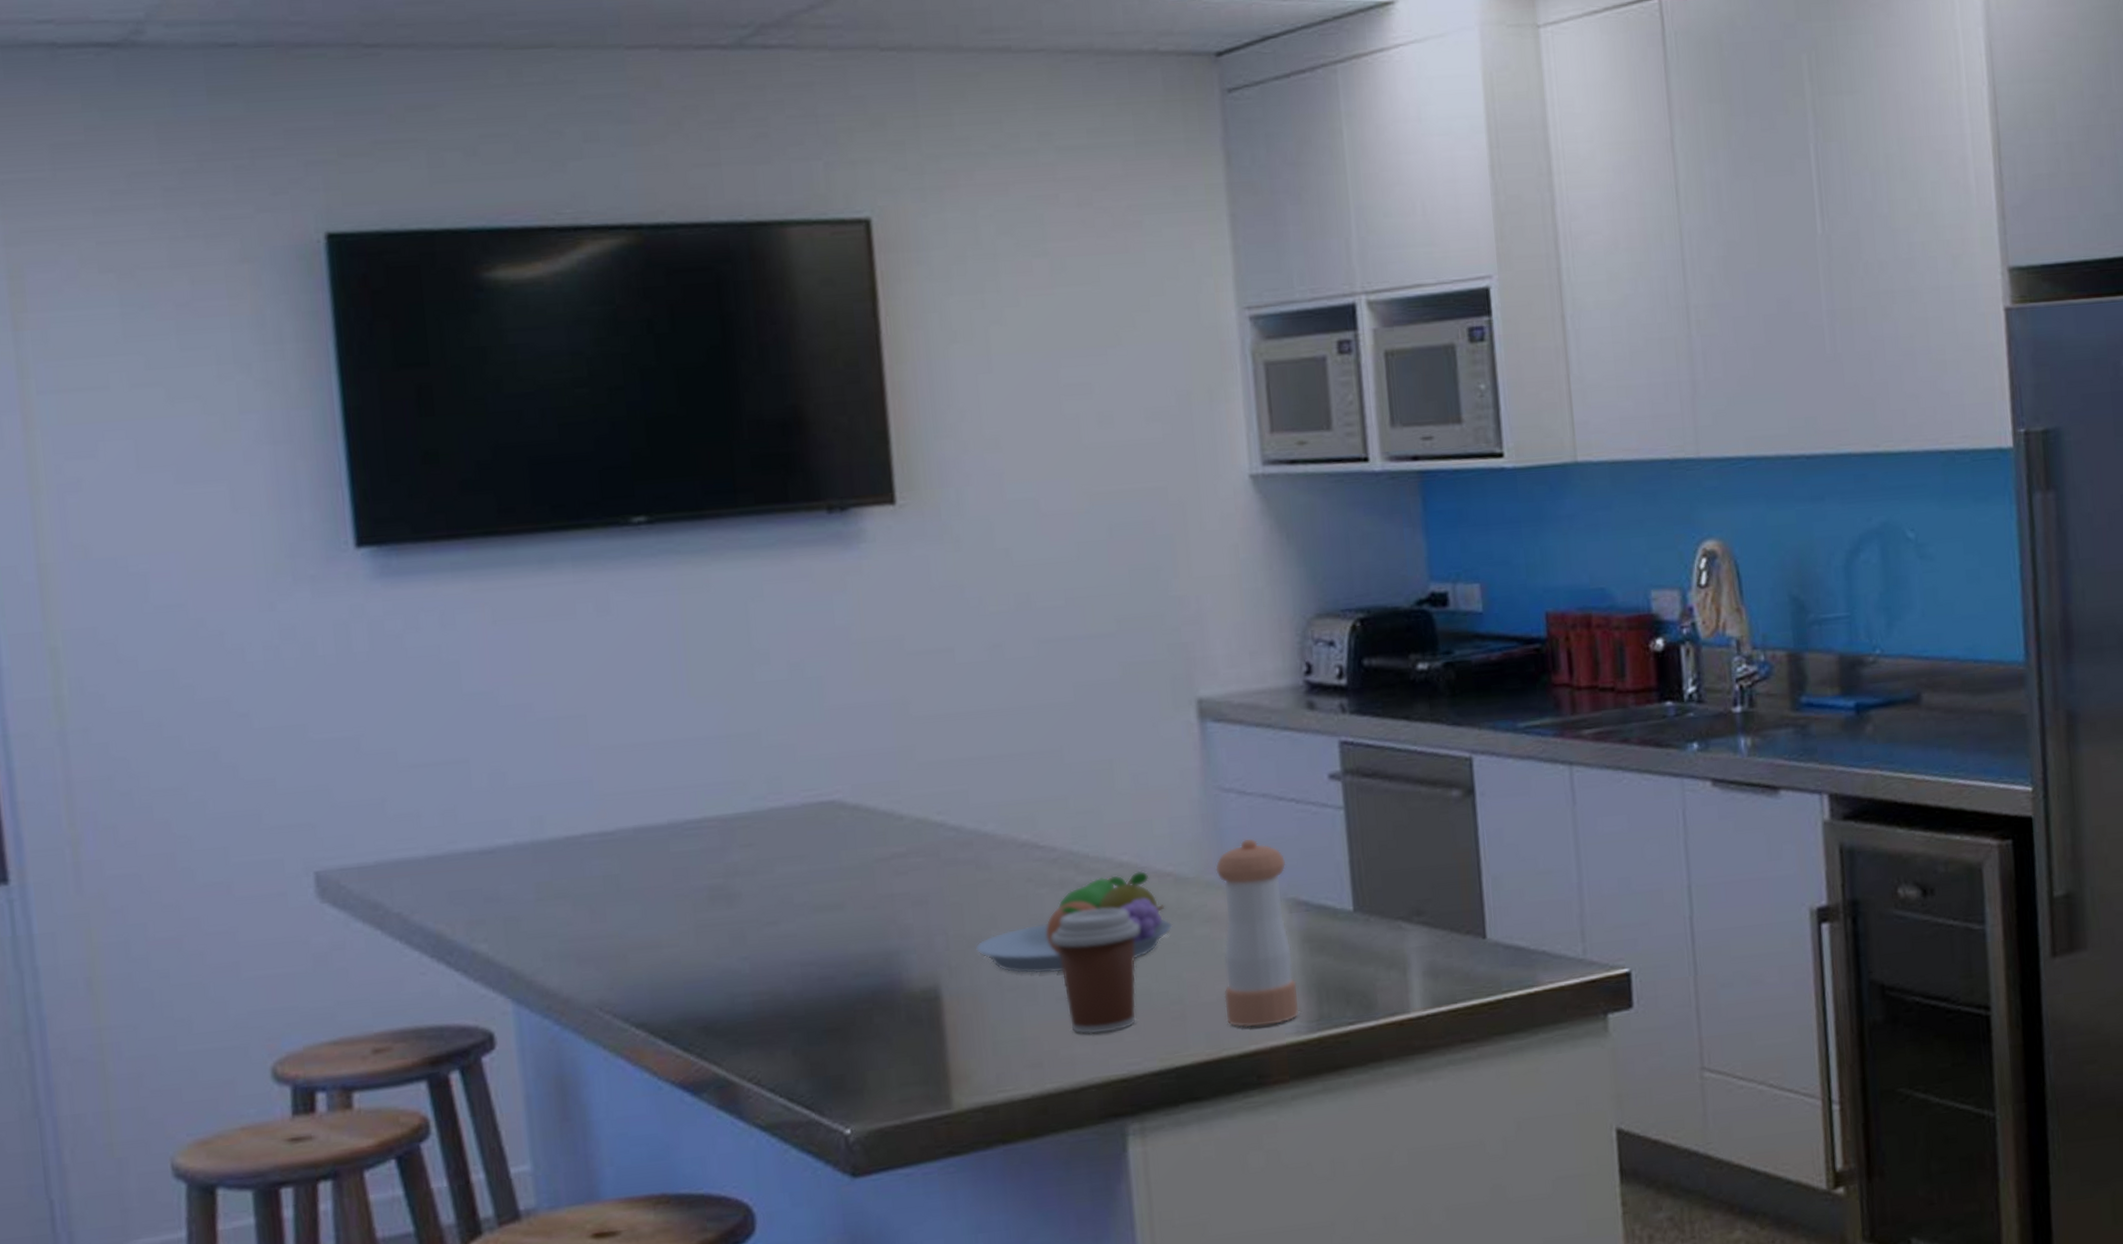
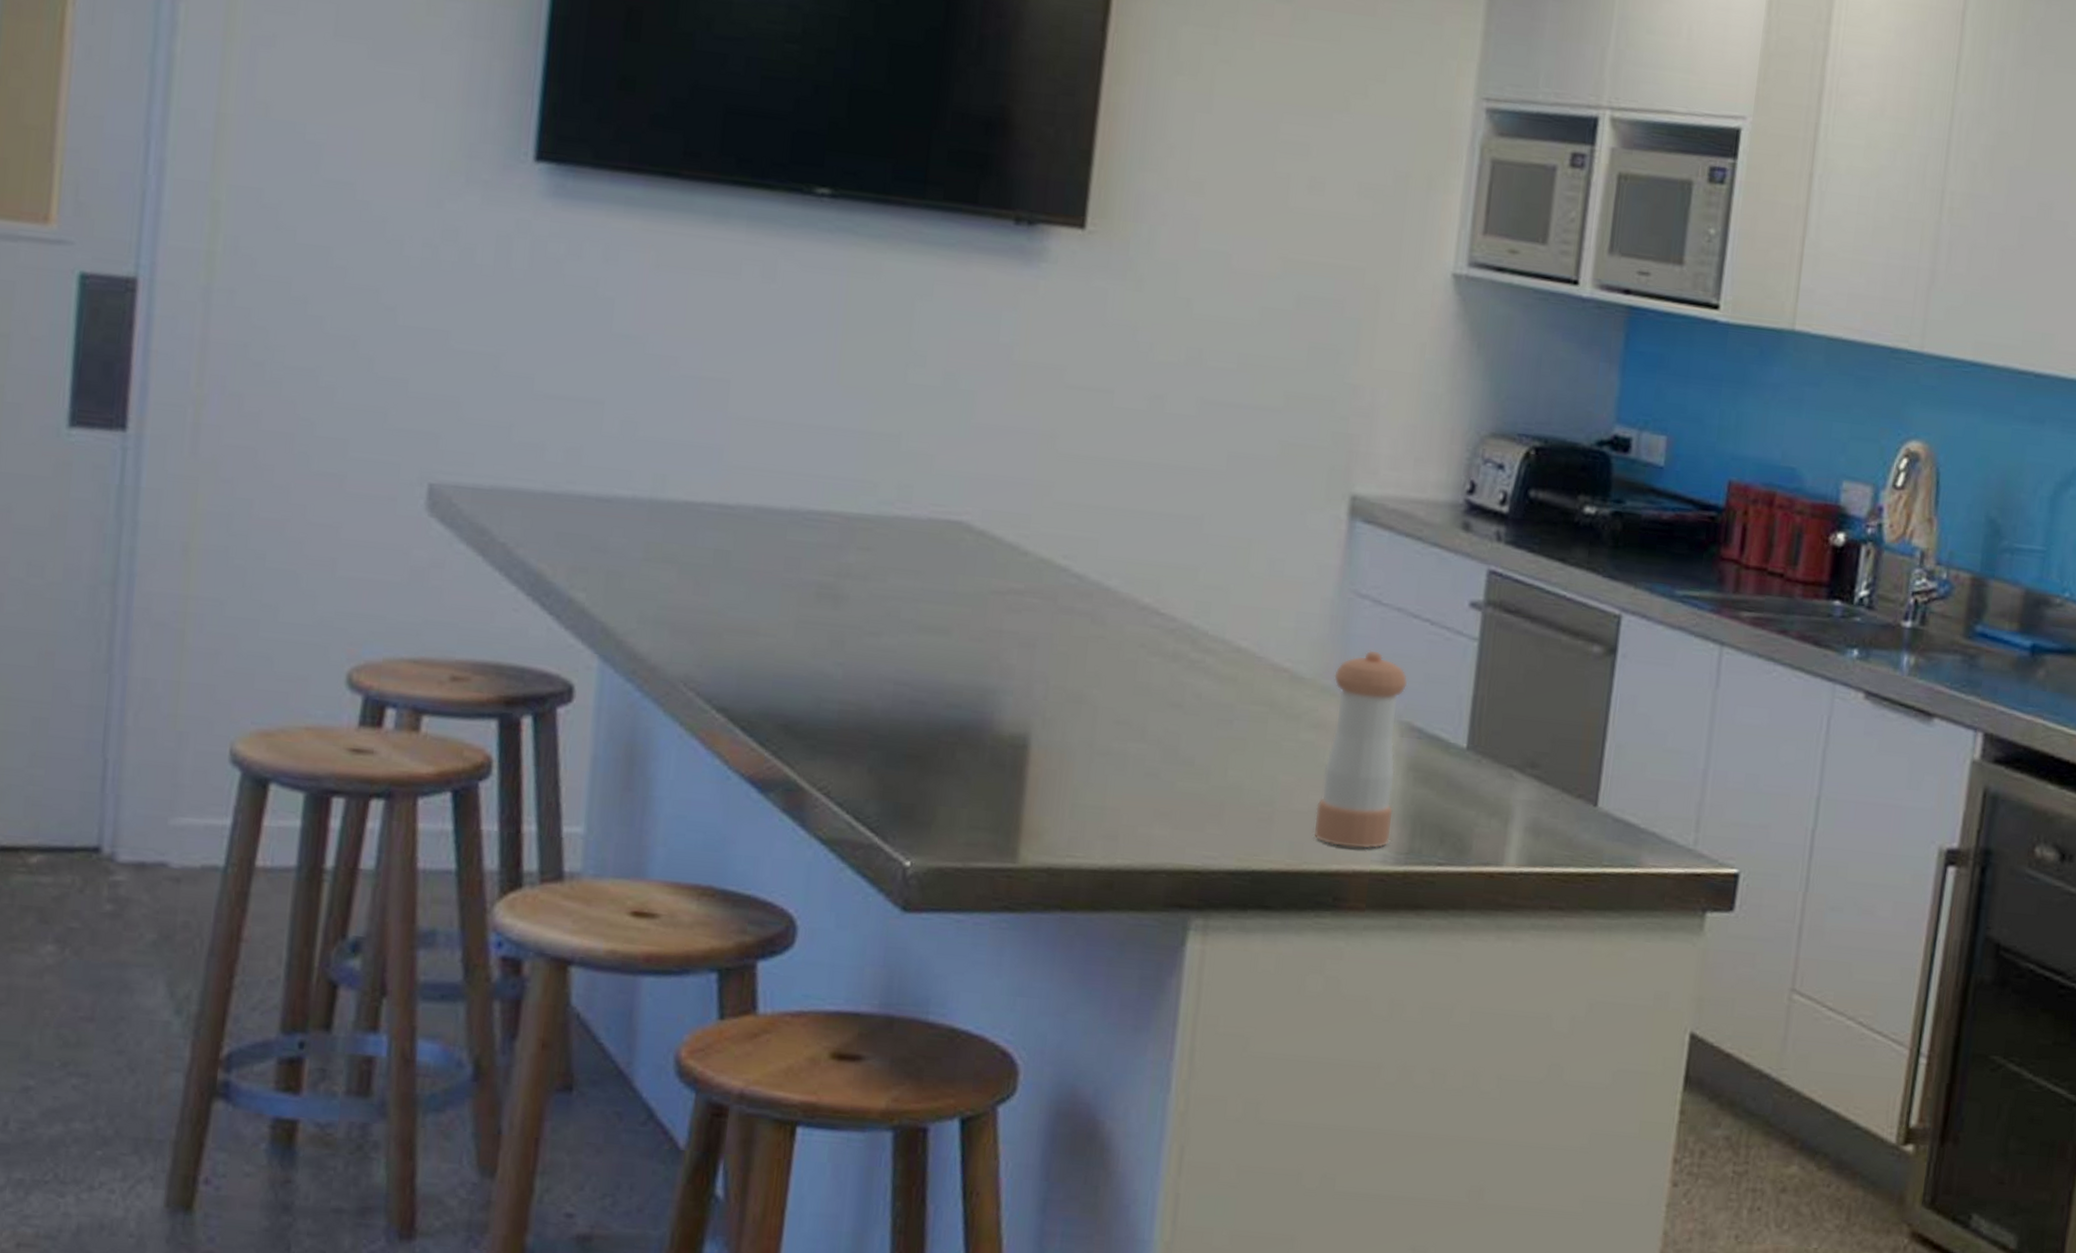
fruit bowl: present [975,871,1173,974] -> none [1073,658,1279,750]
coffee cup: present [1051,907,1141,1035] -> none [1151,688,1245,820]

